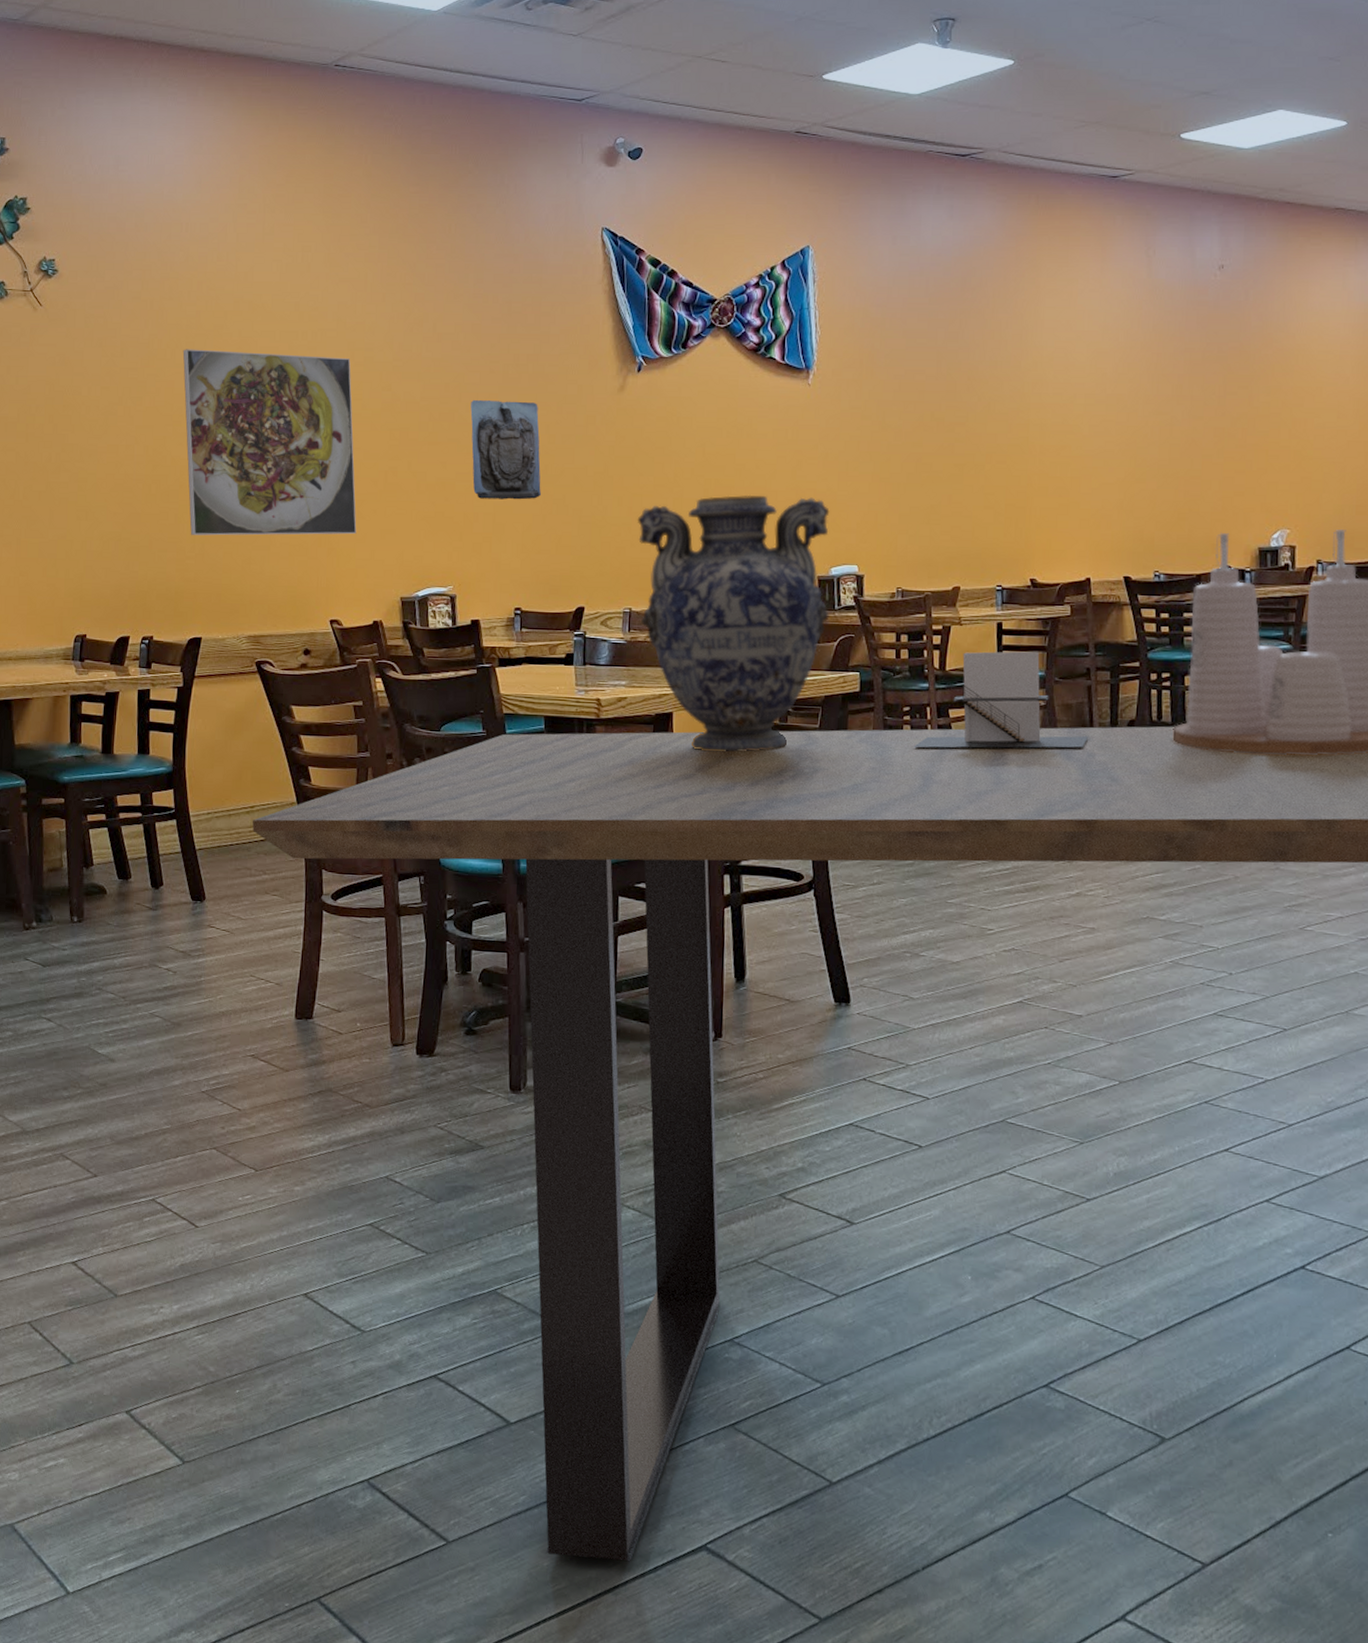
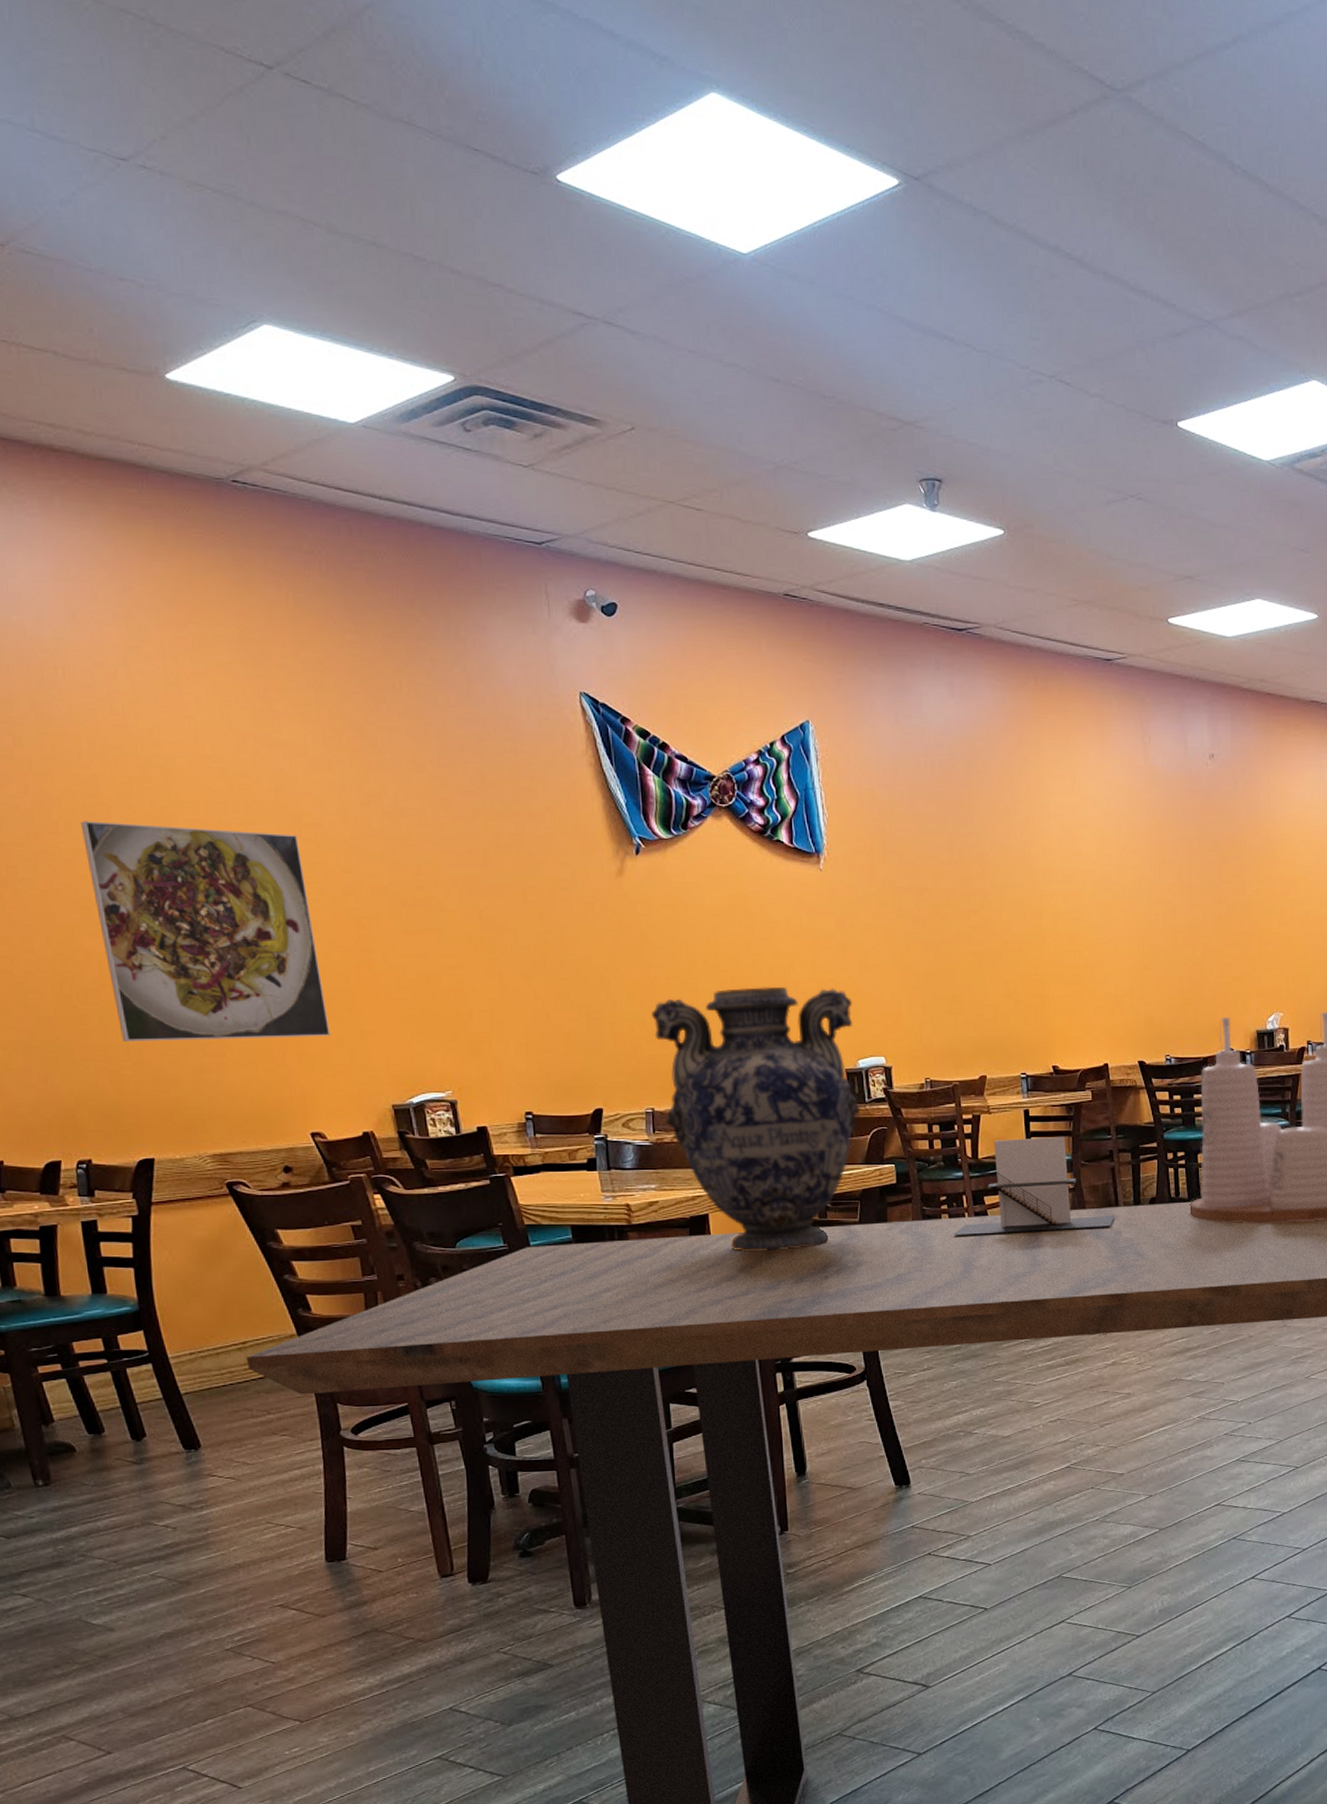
wall sculpture: present [470,400,541,500] -> none [449,884,541,995]

